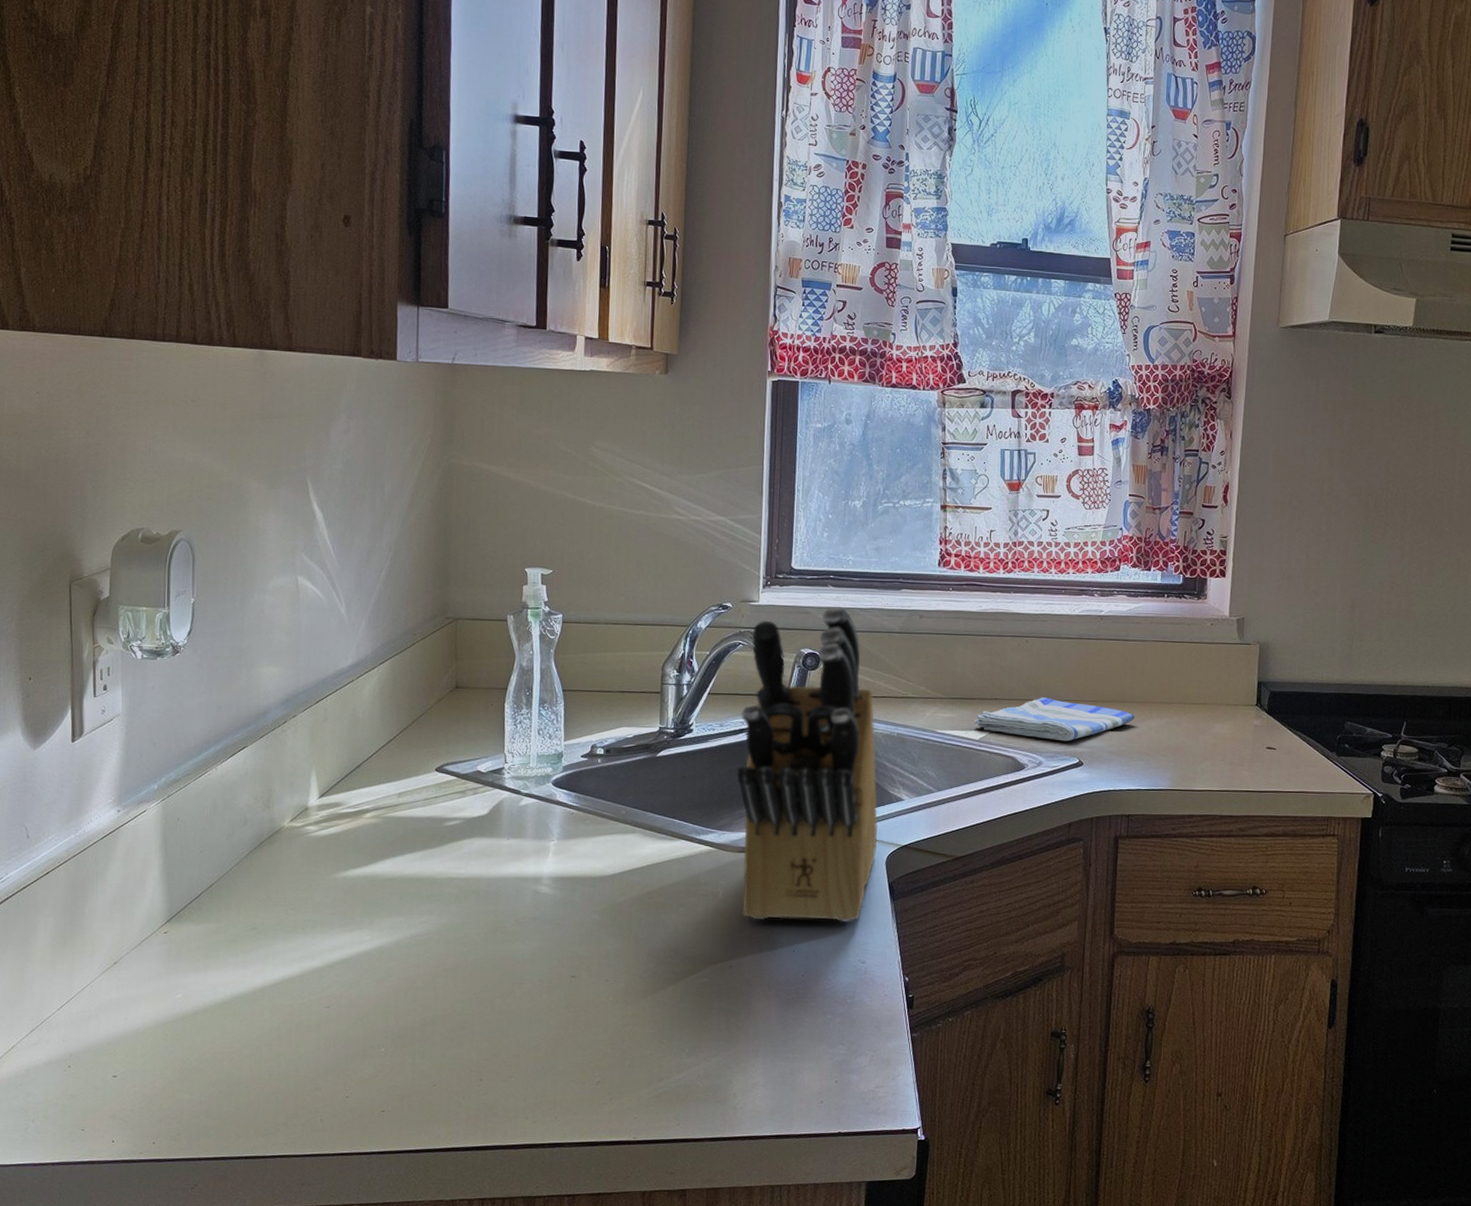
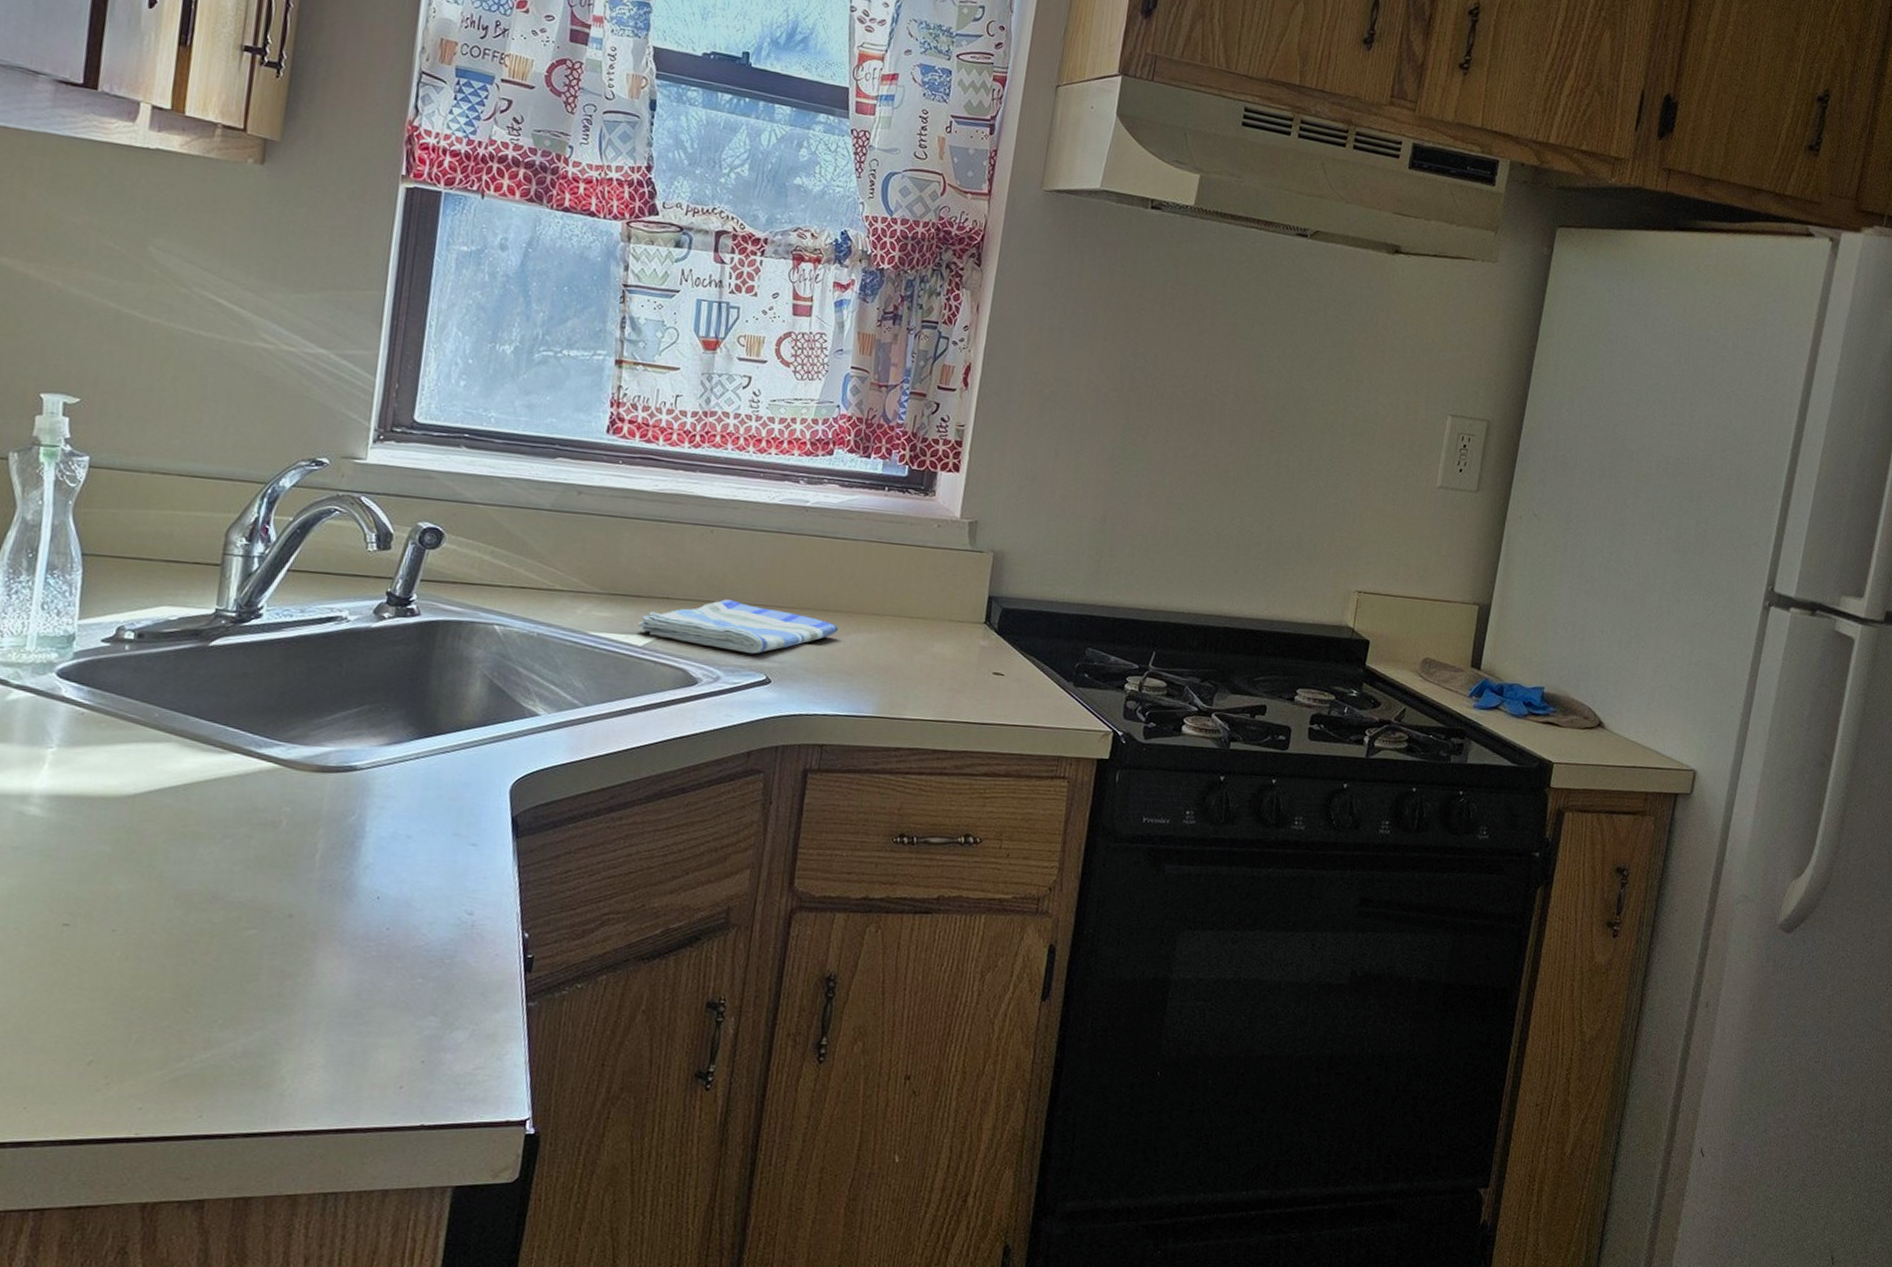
knife block: present [737,606,878,922] -> none [312,472,510,864]

